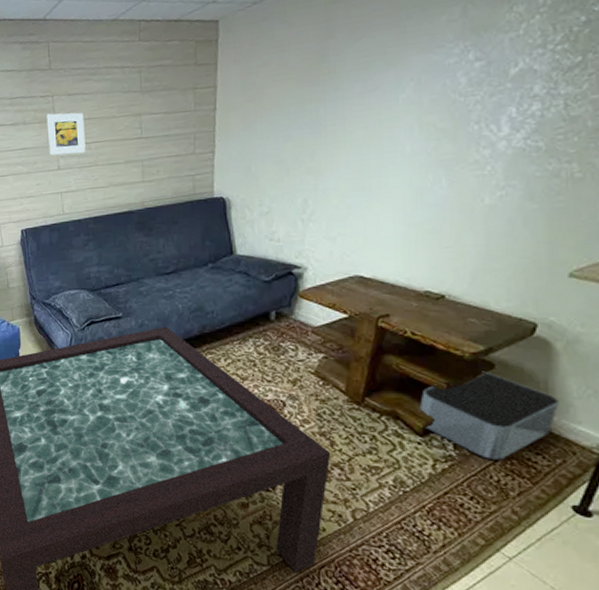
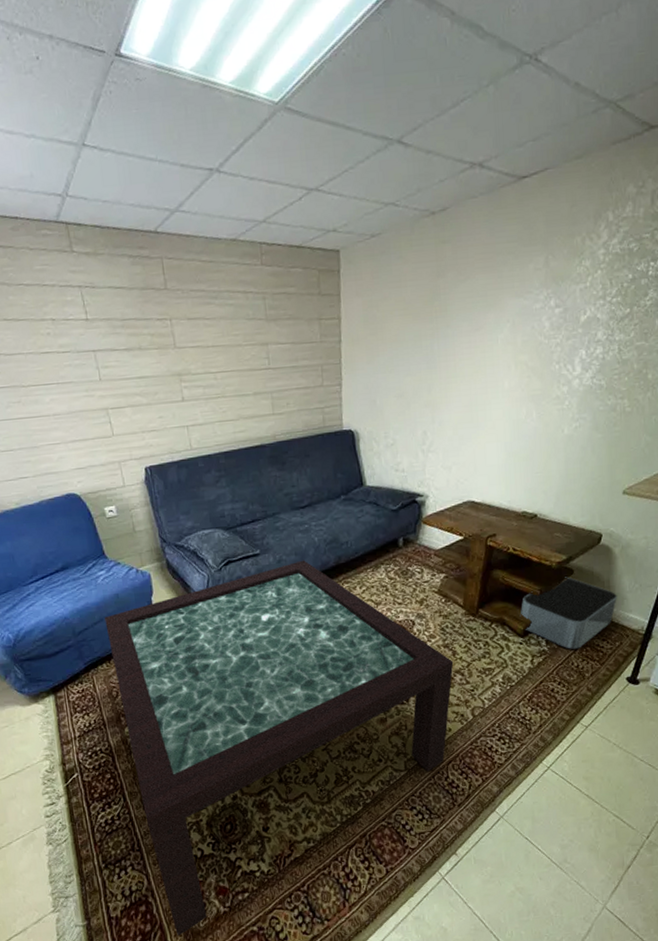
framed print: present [46,112,86,156] -> none [165,338,211,386]

